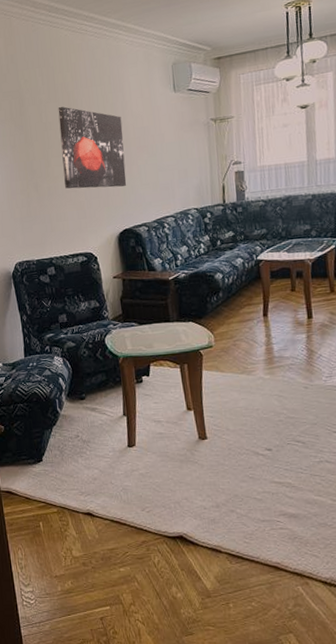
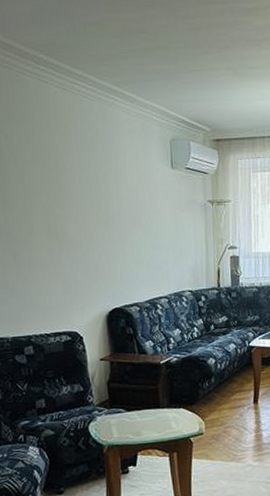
wall art: present [58,106,127,189] -> none [43,170,118,263]

